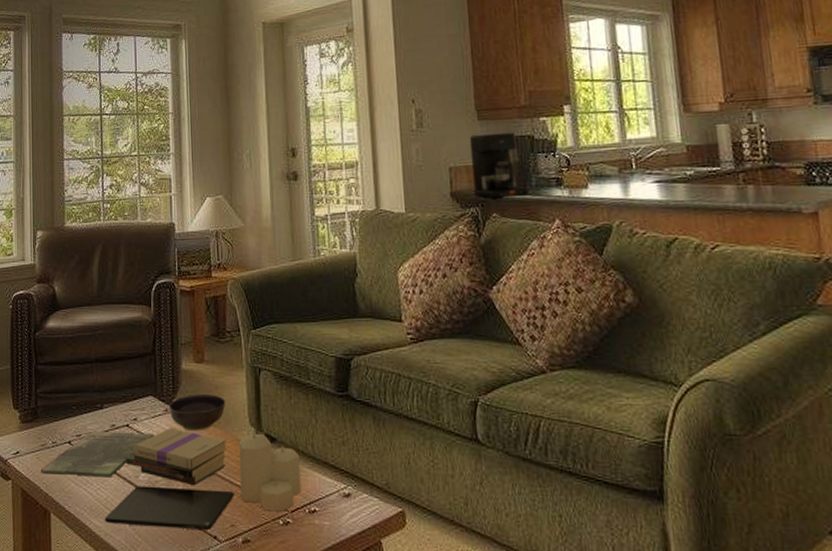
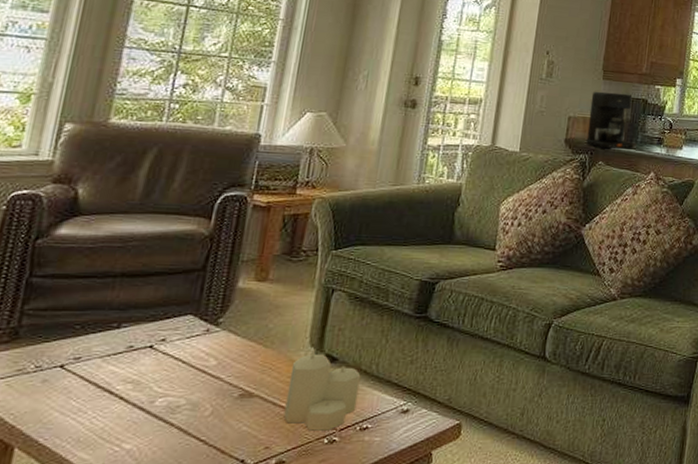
magazine: present [40,430,154,477] -> none [8,352,186,404]
tablet: present [104,486,234,531] -> none [94,411,276,456]
books: present [126,427,227,486] -> none [140,348,278,409]
bowl: present [168,395,226,431] -> none [211,314,286,352]

